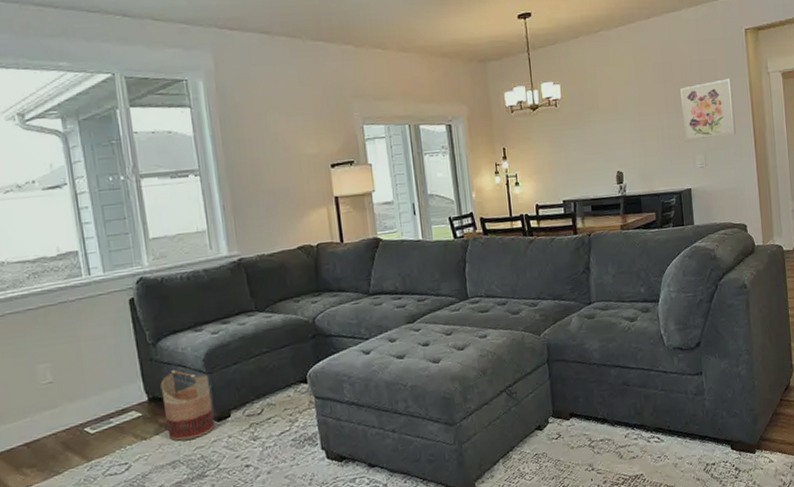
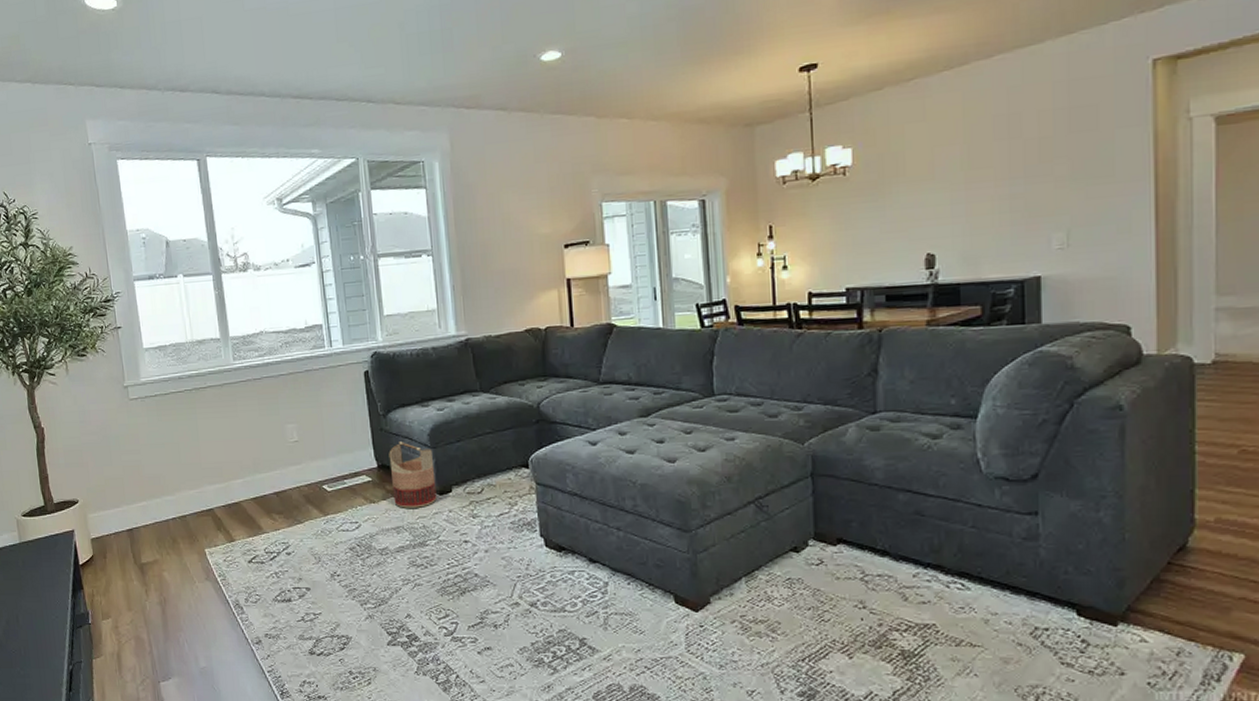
wall art: present [680,78,736,142] -> none [1034,129,1124,216]

